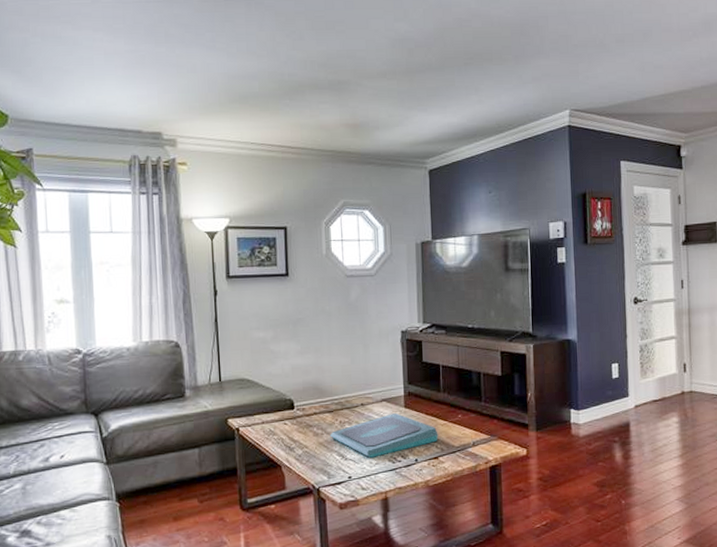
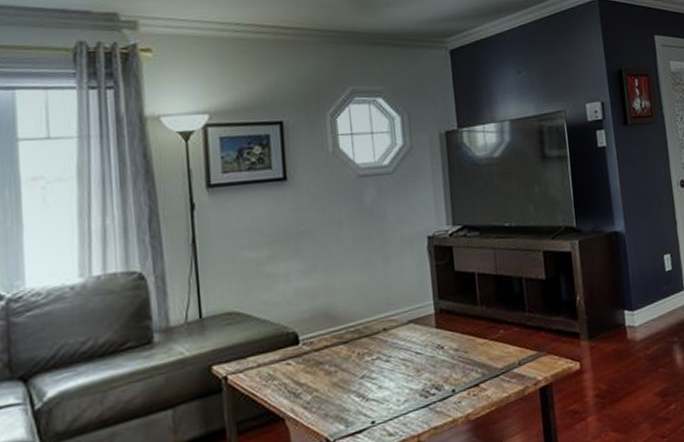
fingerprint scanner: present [329,413,438,458] -> none [345,336,478,395]

